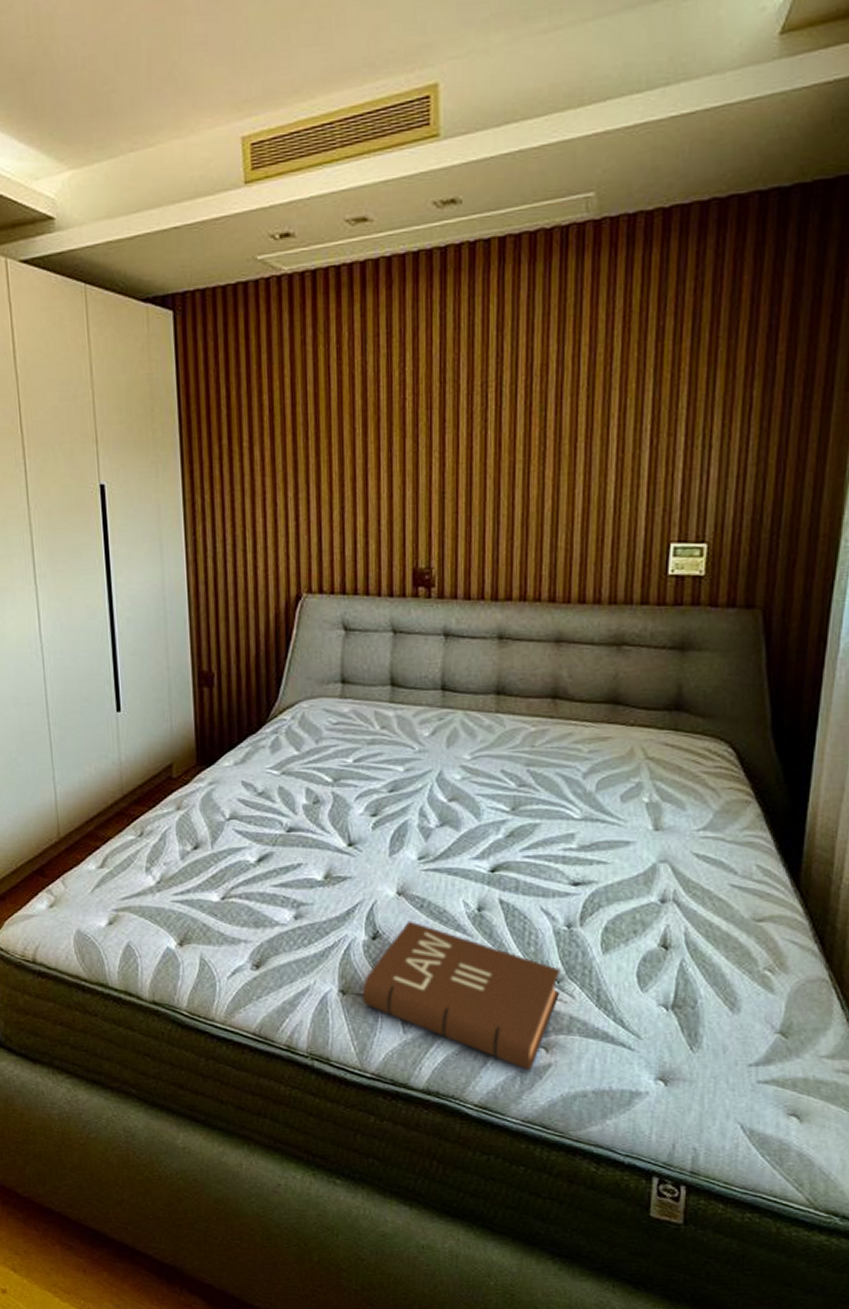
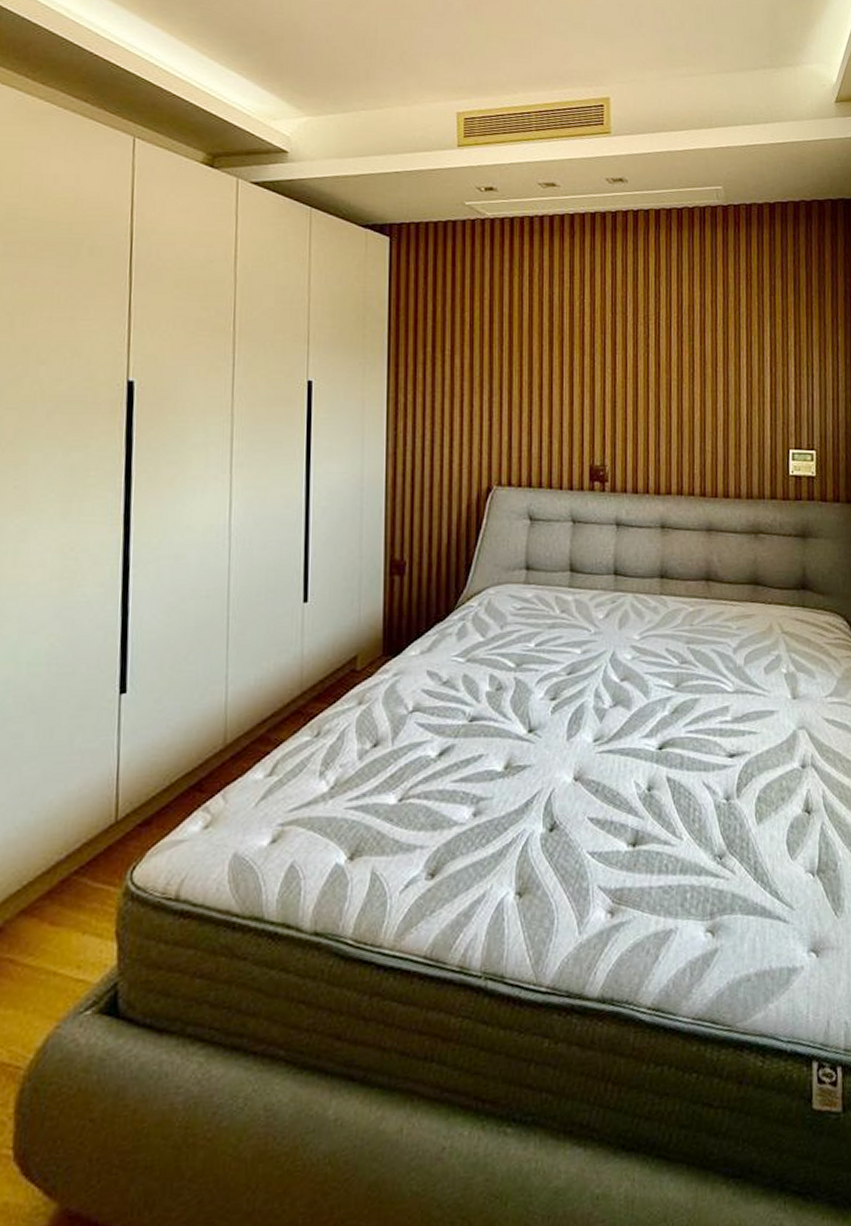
book: present [362,921,561,1071] -> none [538,807,722,960]

